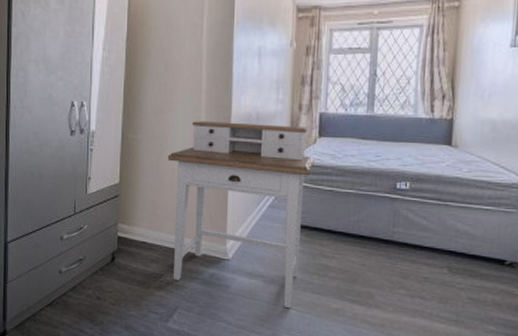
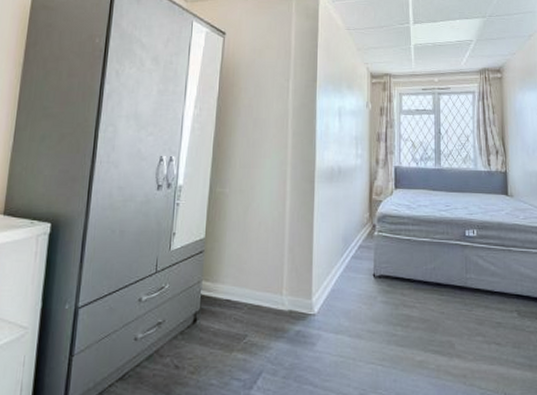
desk: present [167,121,314,309] -> none [254,175,392,365]

